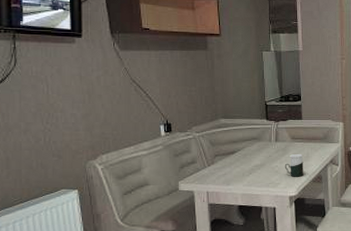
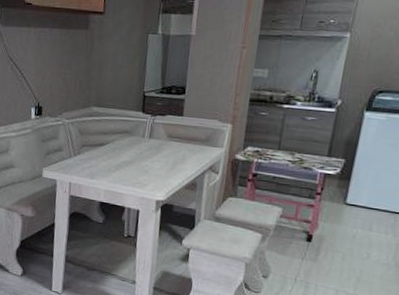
cup: present [284,153,304,177] -> none [155,154,178,181]

